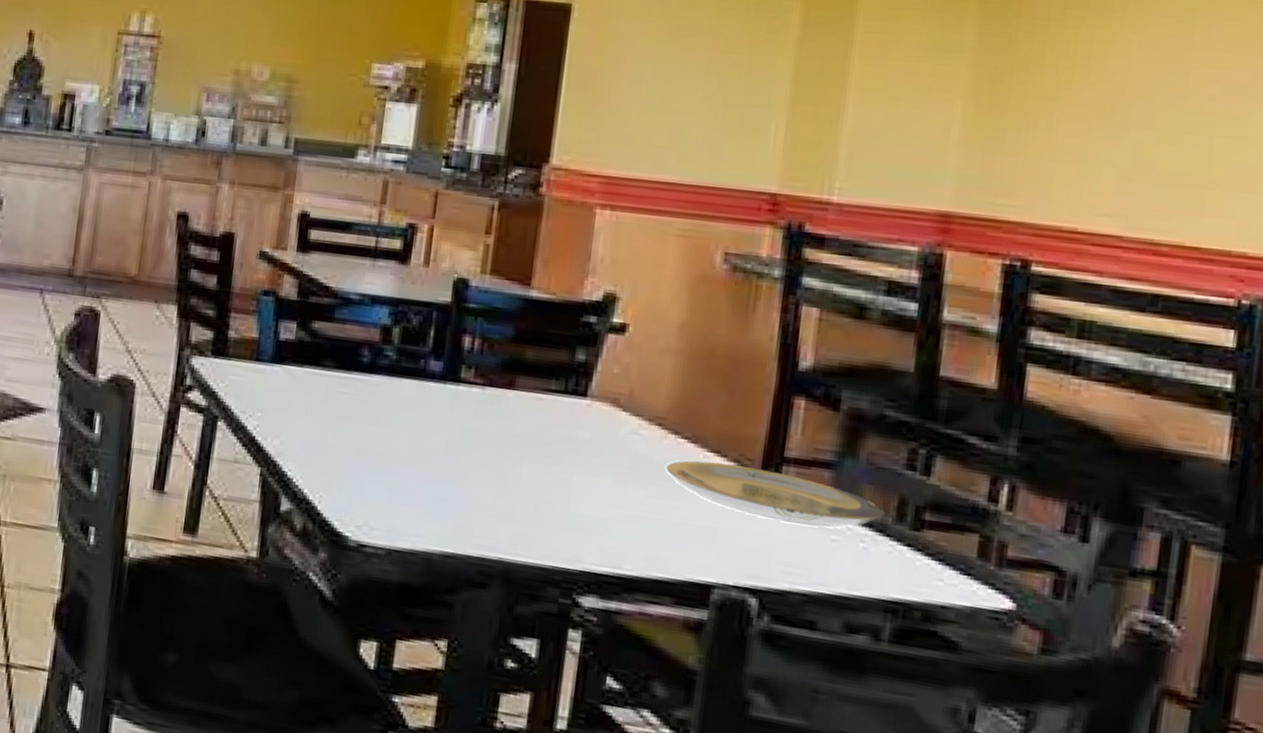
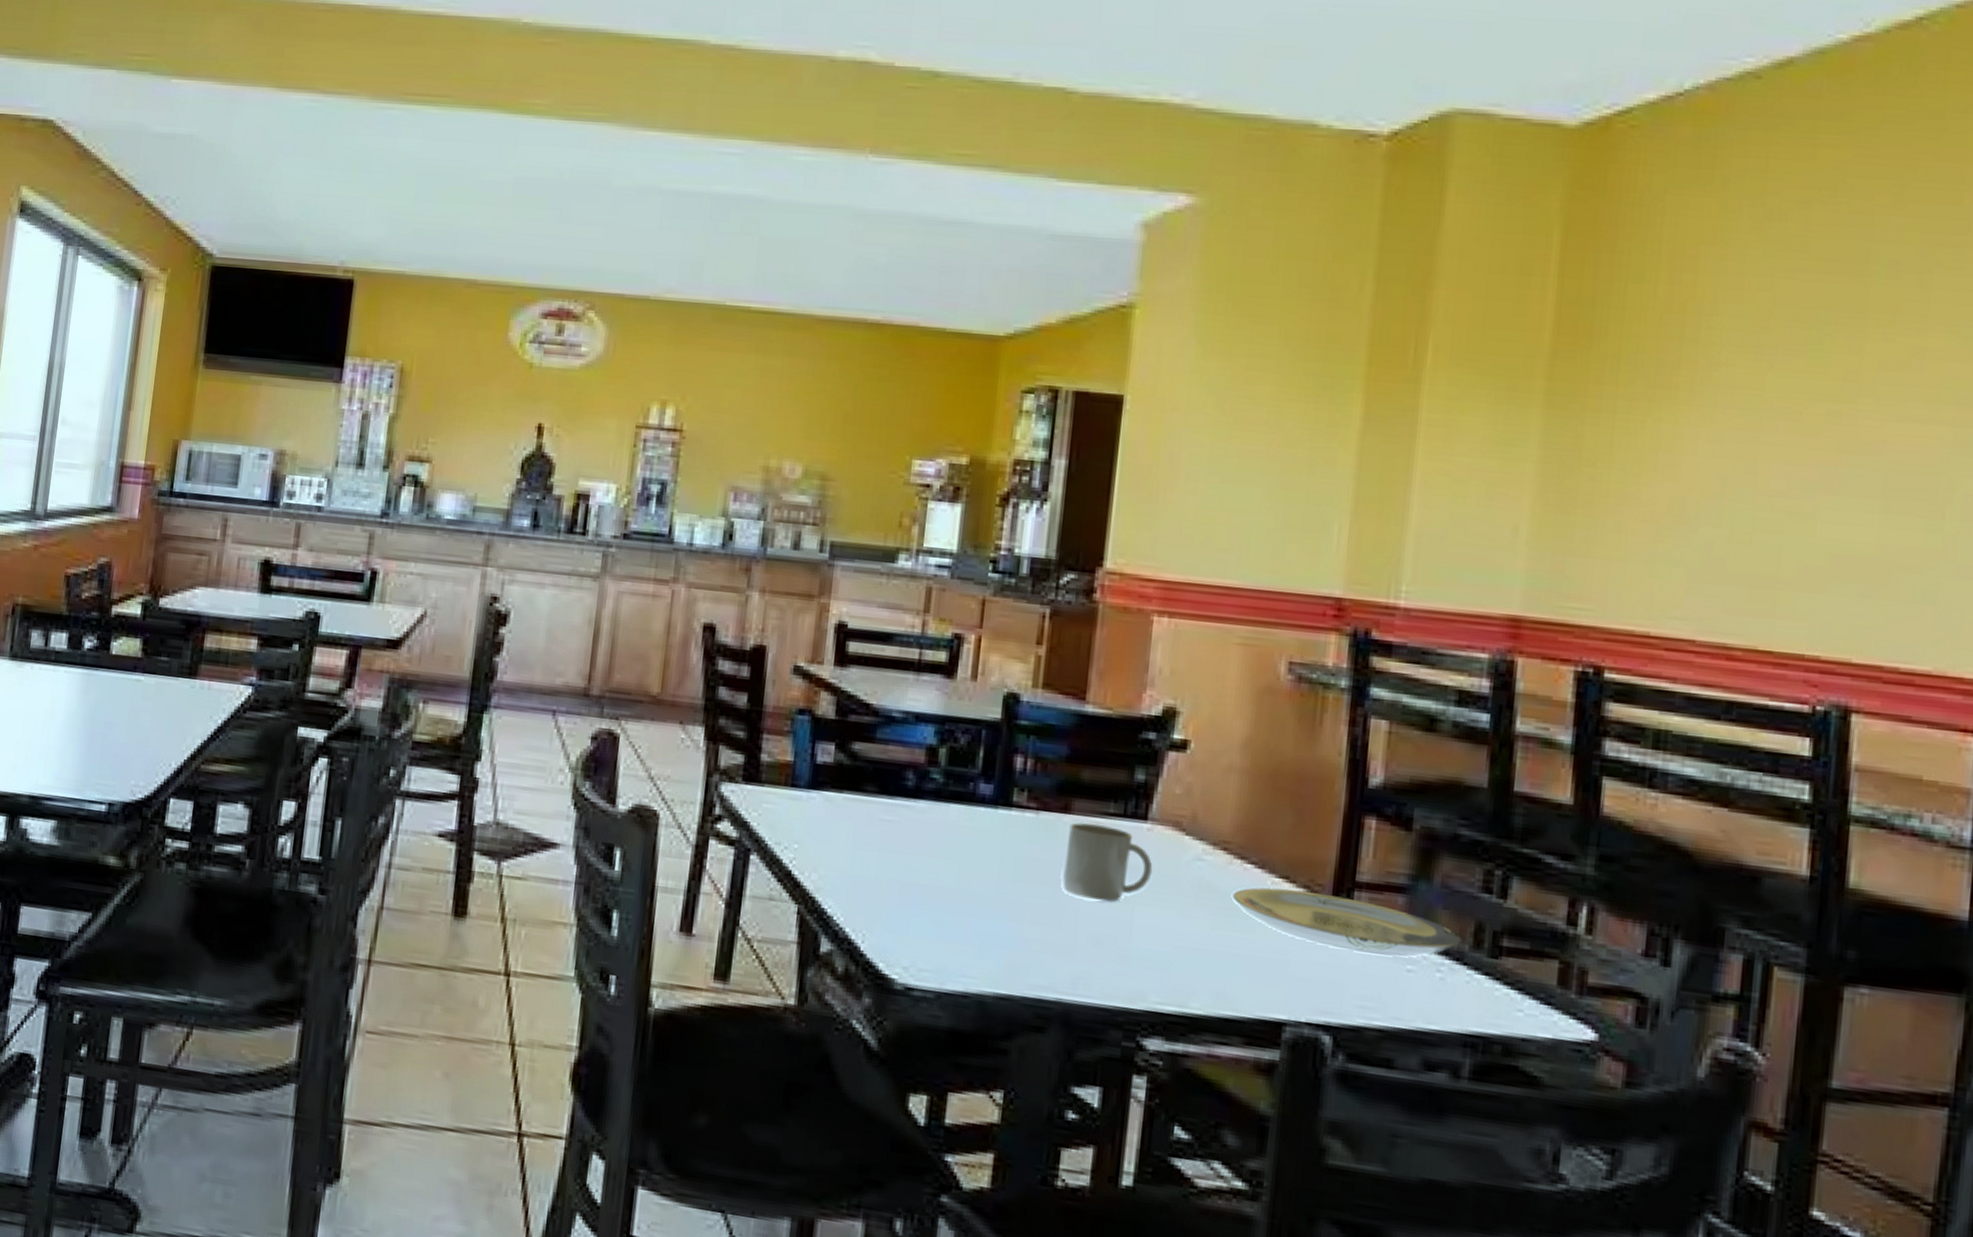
mug: none [506,398,591,471] -> present [1062,822,1153,902]

